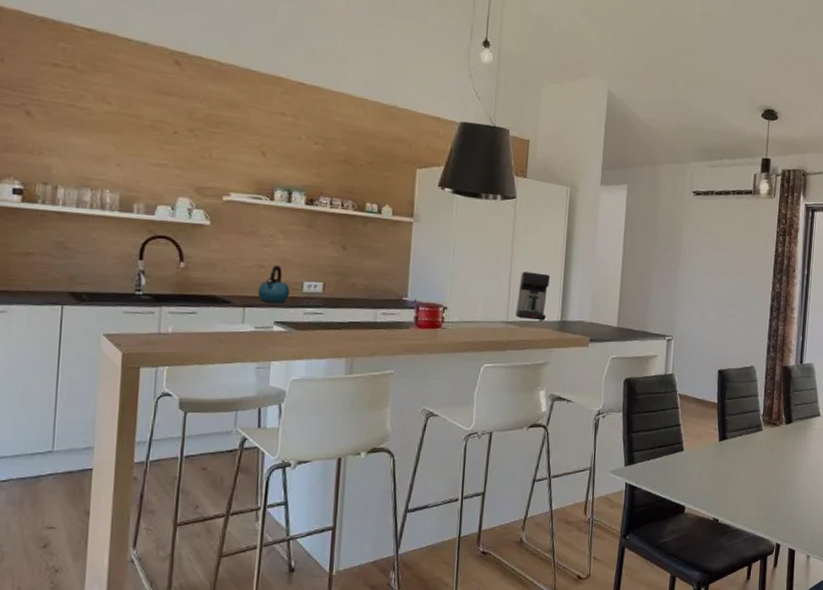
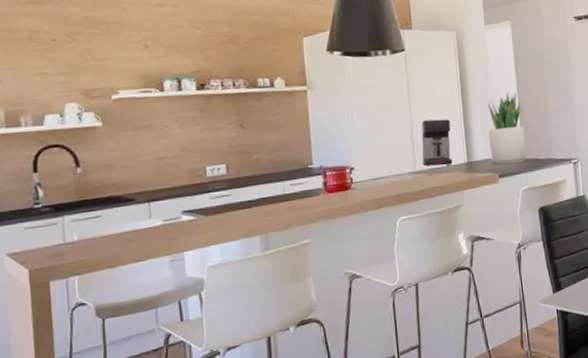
kettle: present [258,265,290,304] -> none [161,154,194,194]
planter: none [585,257,625,331] -> present [487,92,527,166]

